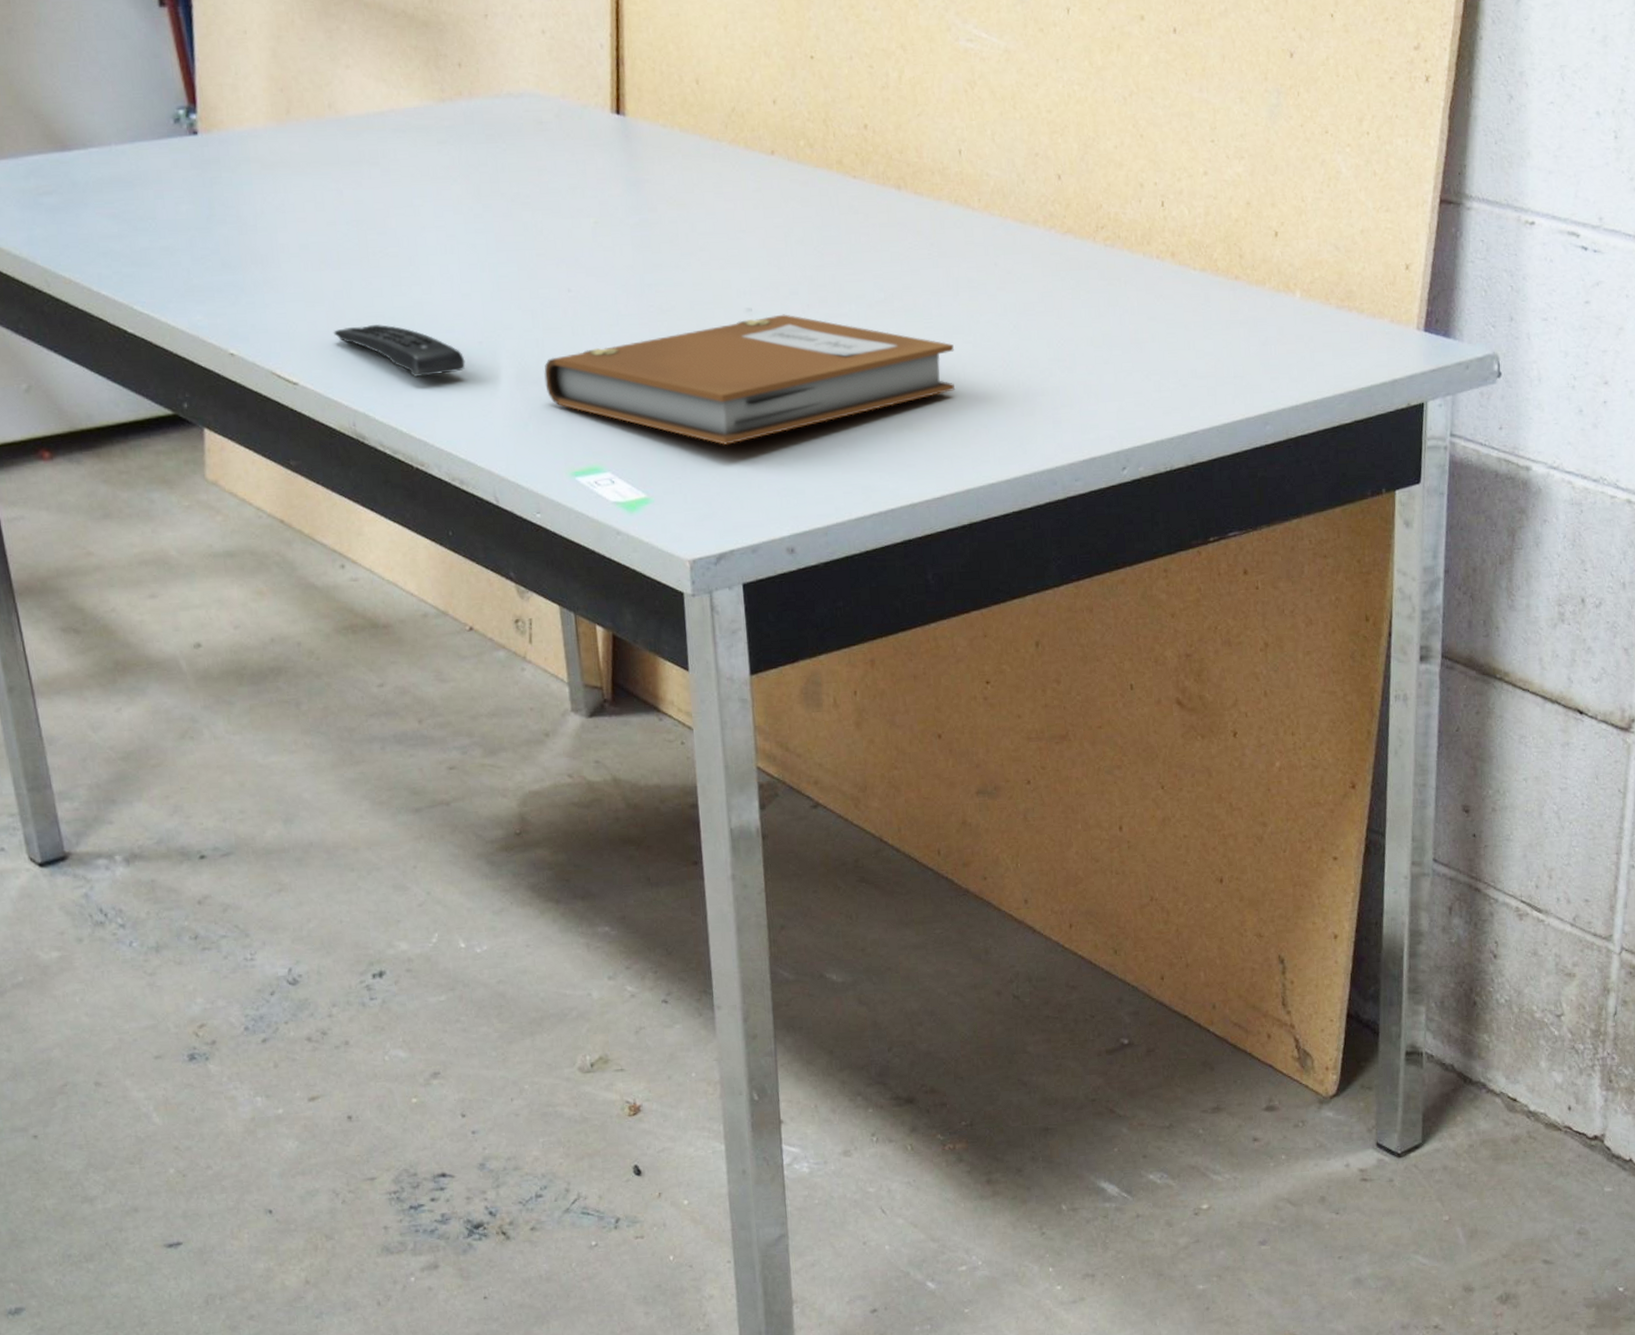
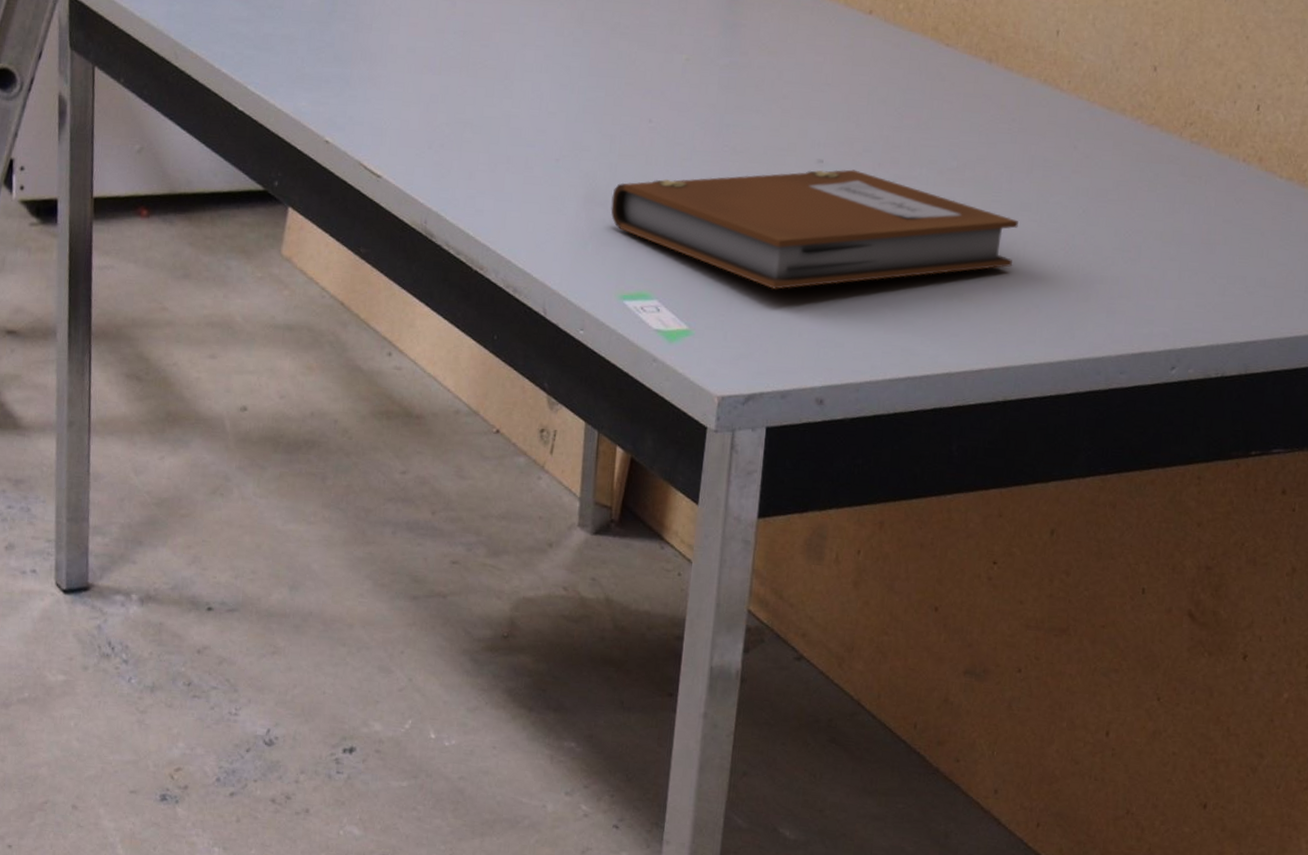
remote control: present [334,323,466,378] -> none [423,130,540,186]

